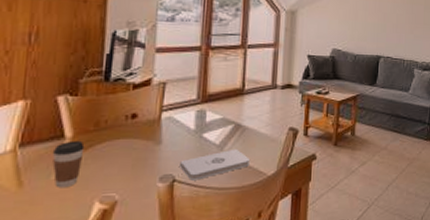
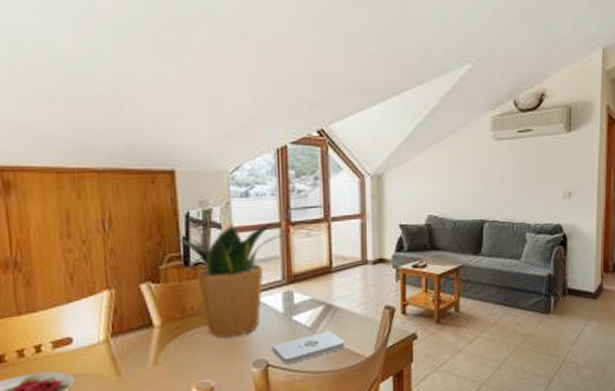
coffee cup: present [52,140,85,188] -> none [144,328,175,376]
potted plant: none [96,45,202,151] -> present [171,222,282,338]

